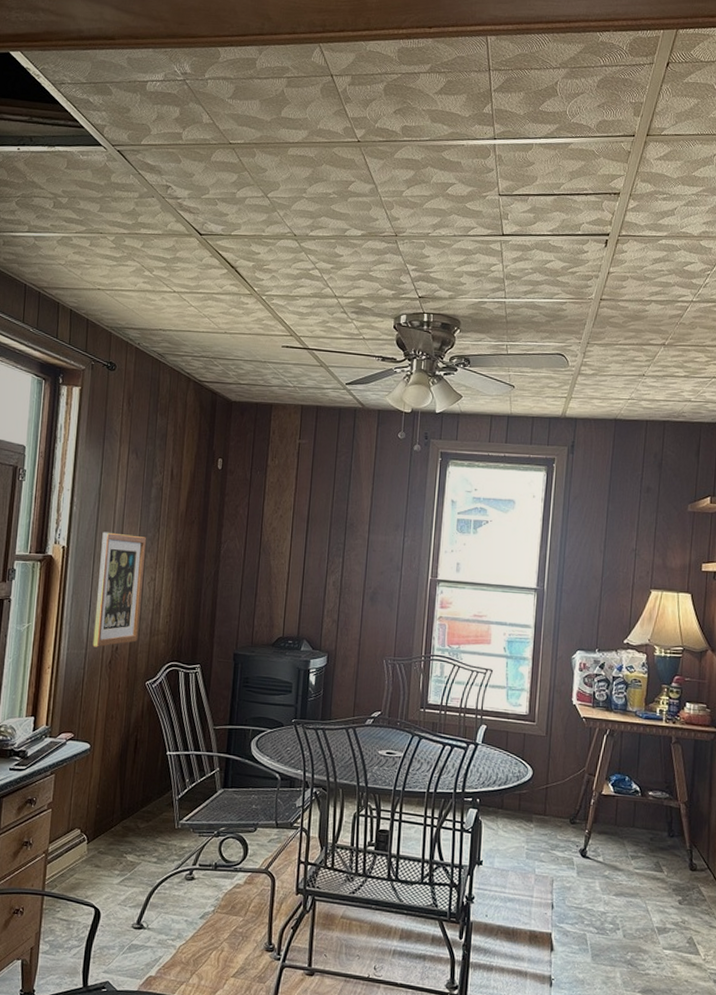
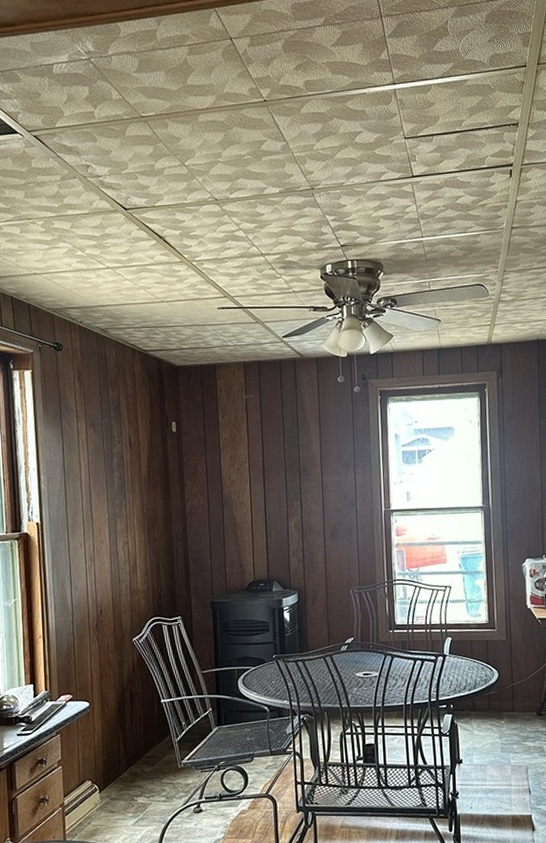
wall art: present [92,532,147,647] -> none [72,504,120,613]

